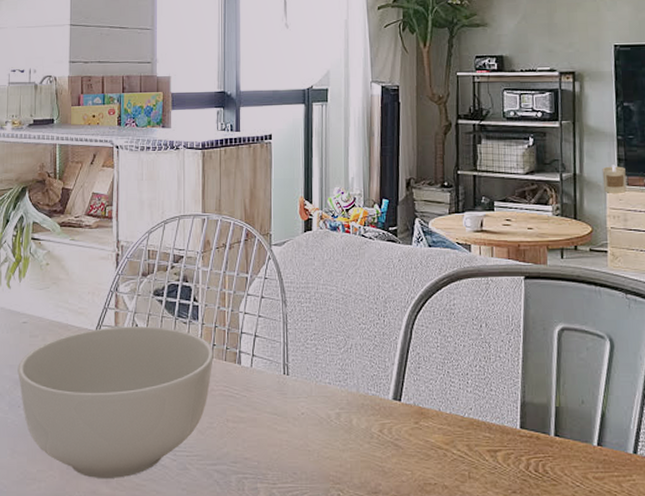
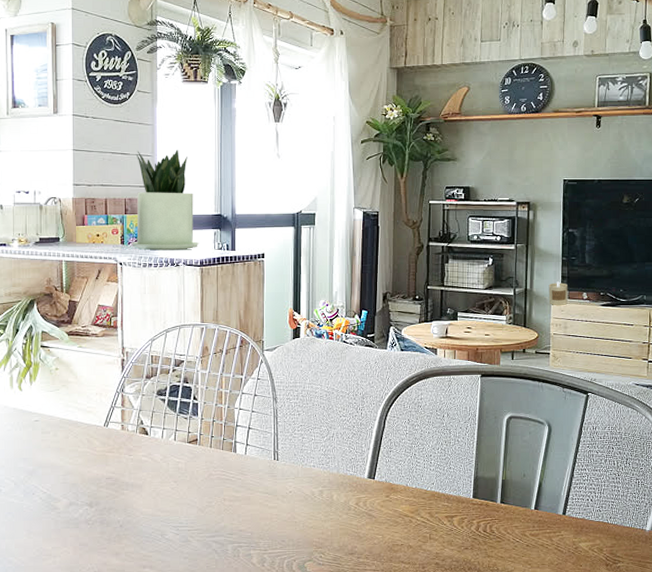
bowl: present [18,326,215,479] -> none [31,422,213,553]
planter: none [128,22,201,132] -> present [131,150,200,251]

